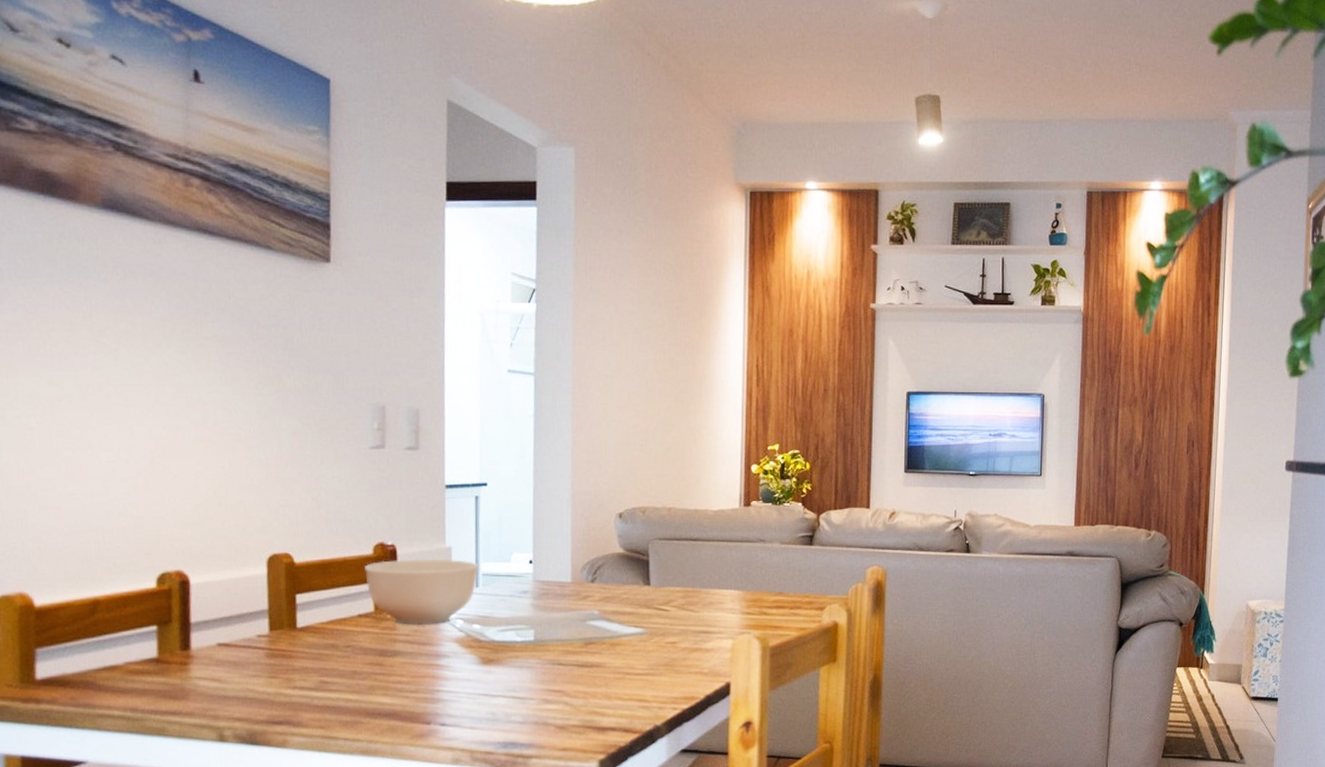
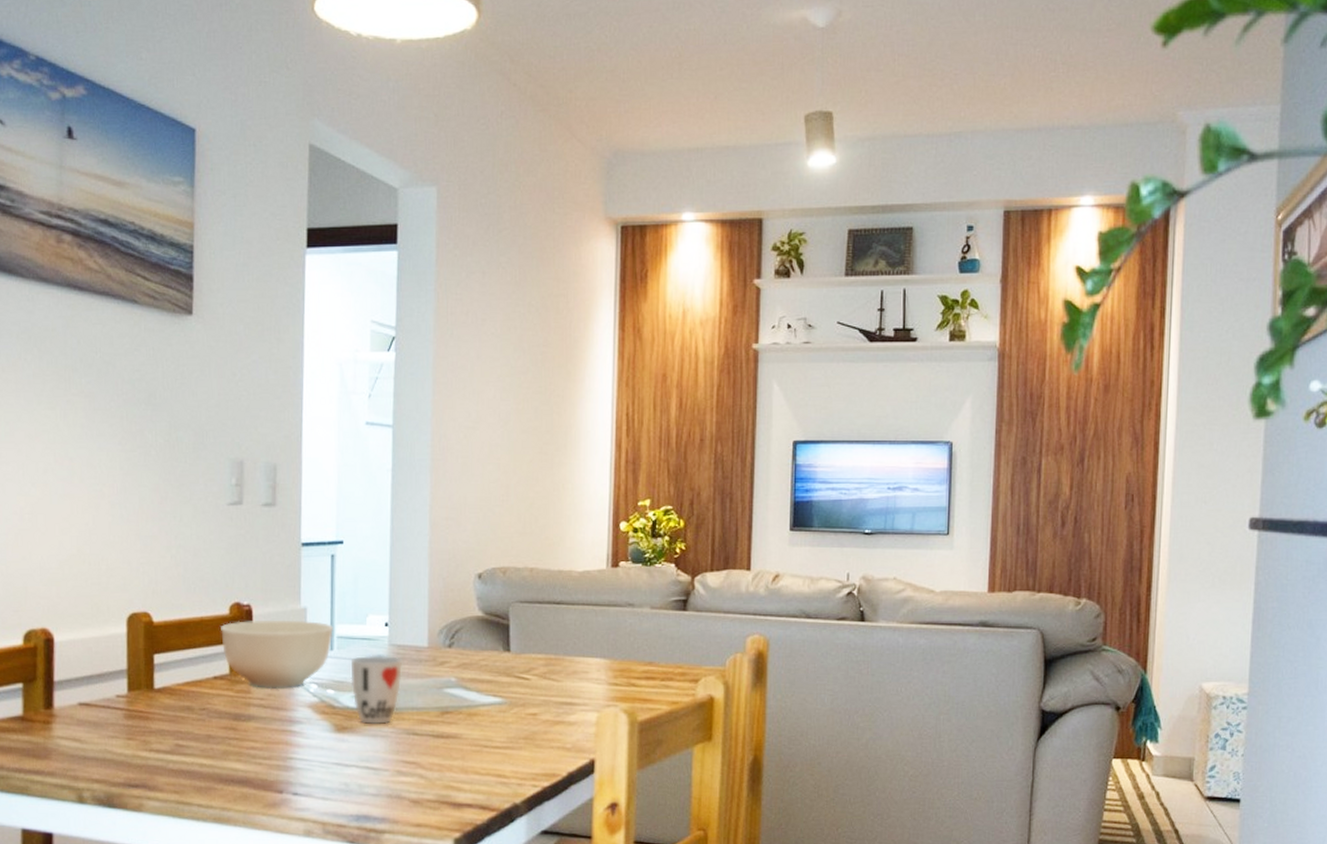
cup: none [496,591,547,656] -> present [350,655,403,724]

